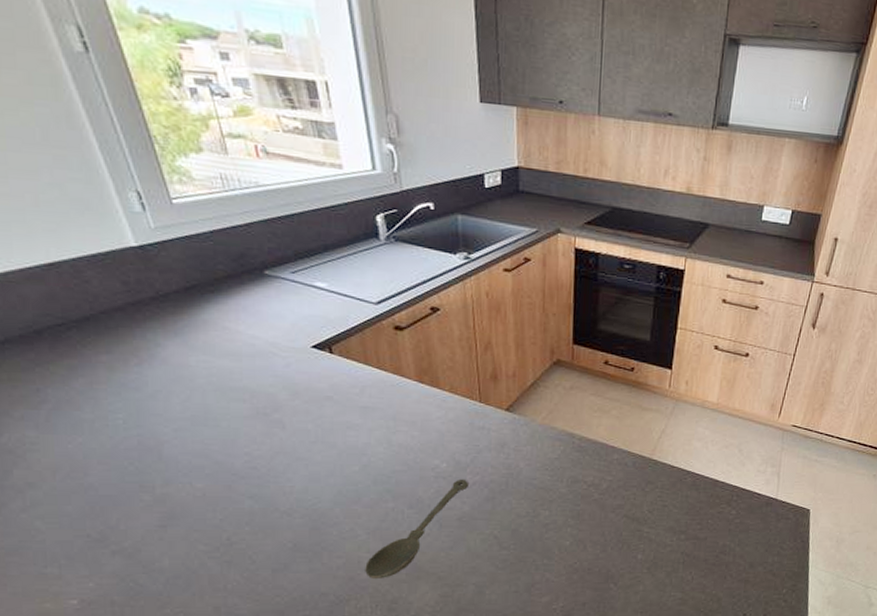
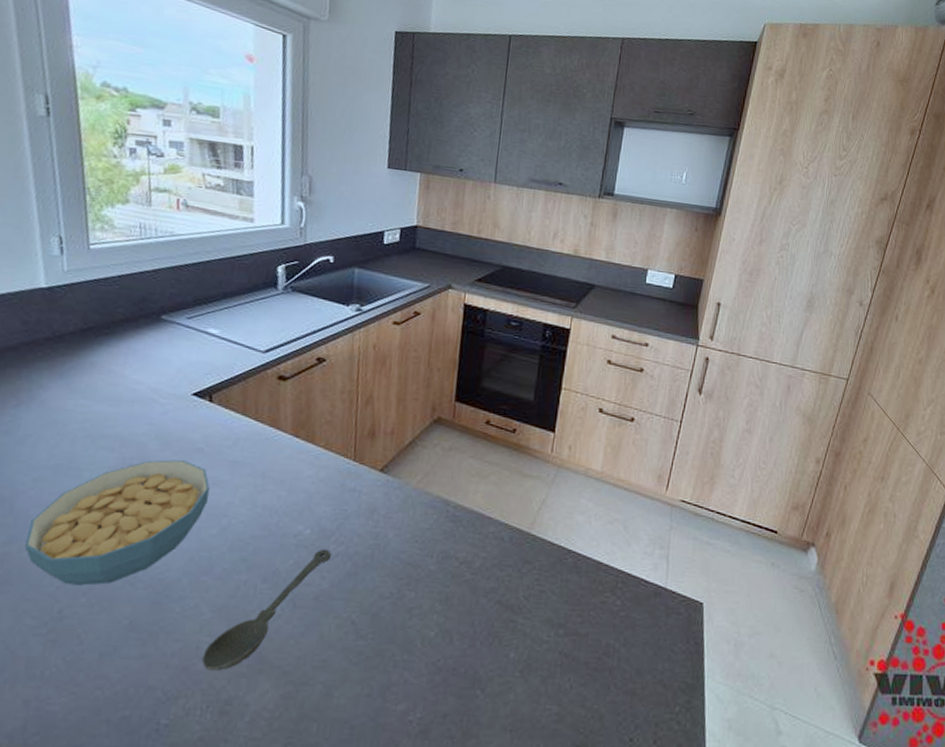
cereal bowl: none [181,408,345,517] -> present [24,459,210,586]

